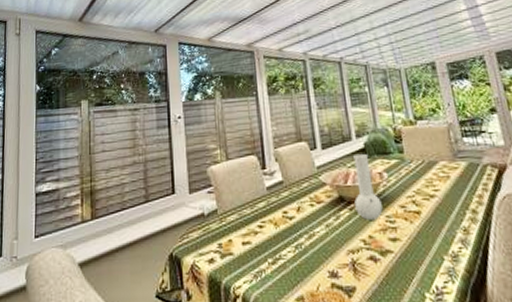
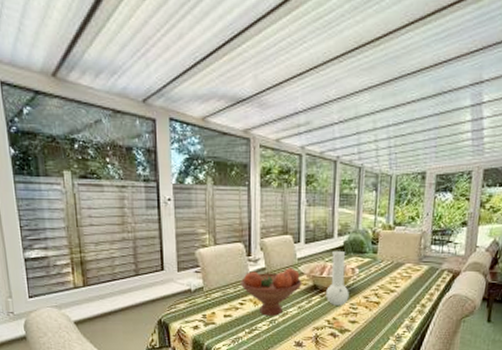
fruit bowl: none [257,178,326,240] -> present [240,268,302,316]

